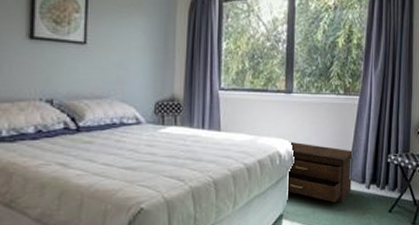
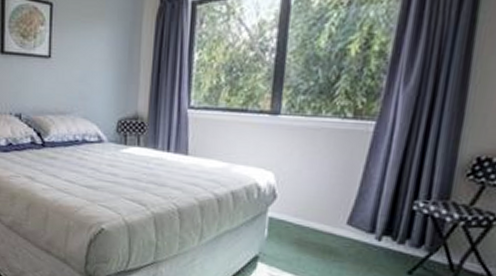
drawer: present [287,141,354,203] -> none [265,172,362,253]

